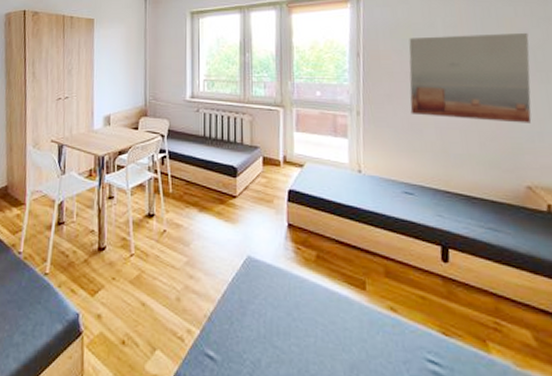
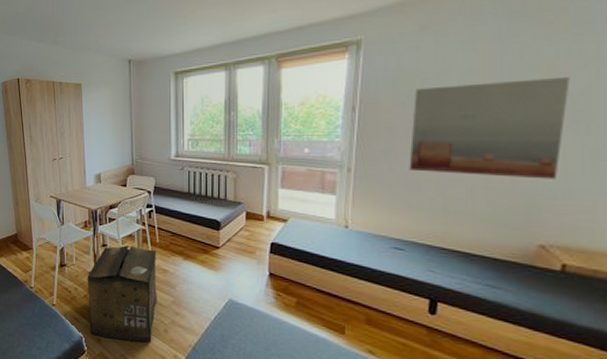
cardboard box: none [88,197,170,316] -> present [87,245,157,343]

